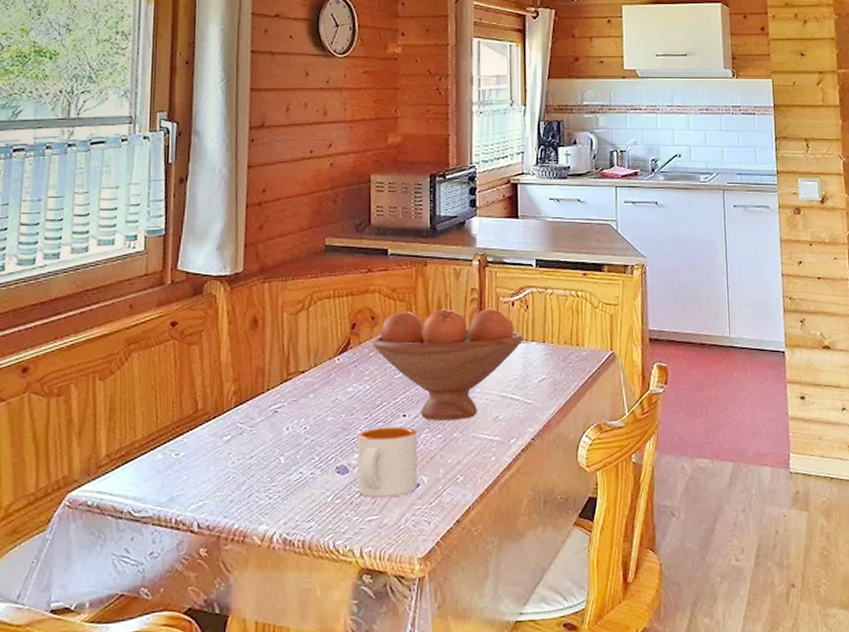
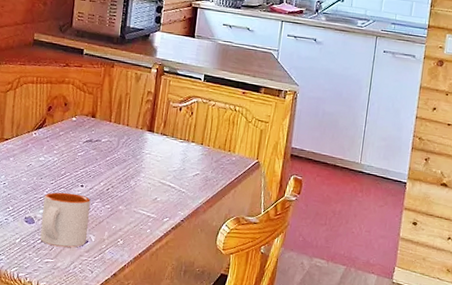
fruit bowl: present [372,308,523,422] -> none [63,102,185,197]

